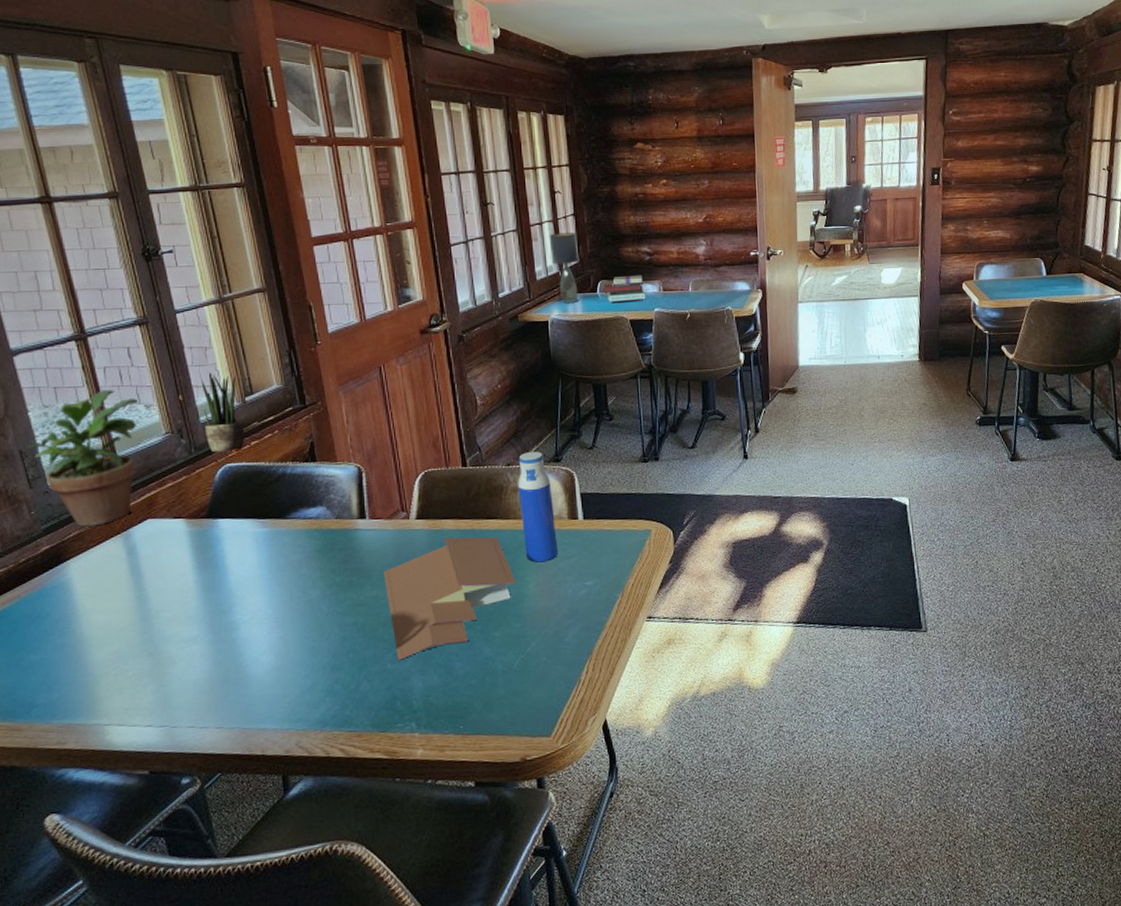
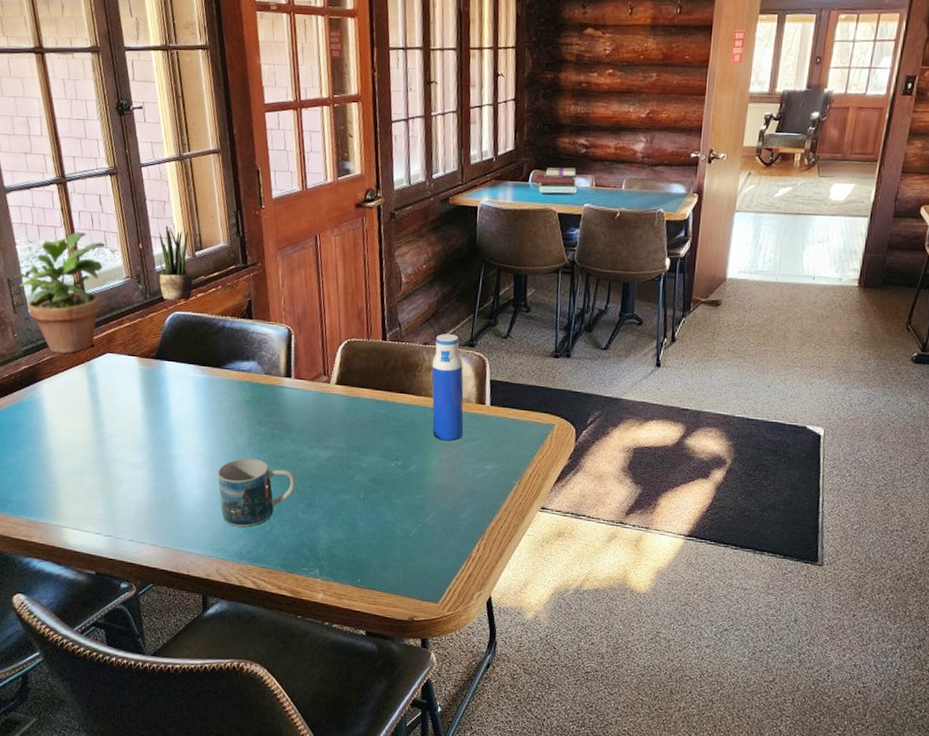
mug: none [290,612,381,691] -> present [217,458,296,528]
papers: present [384,536,516,660] -> none [302,405,421,512]
table lamp: present [549,232,580,304] -> none [487,117,516,191]

